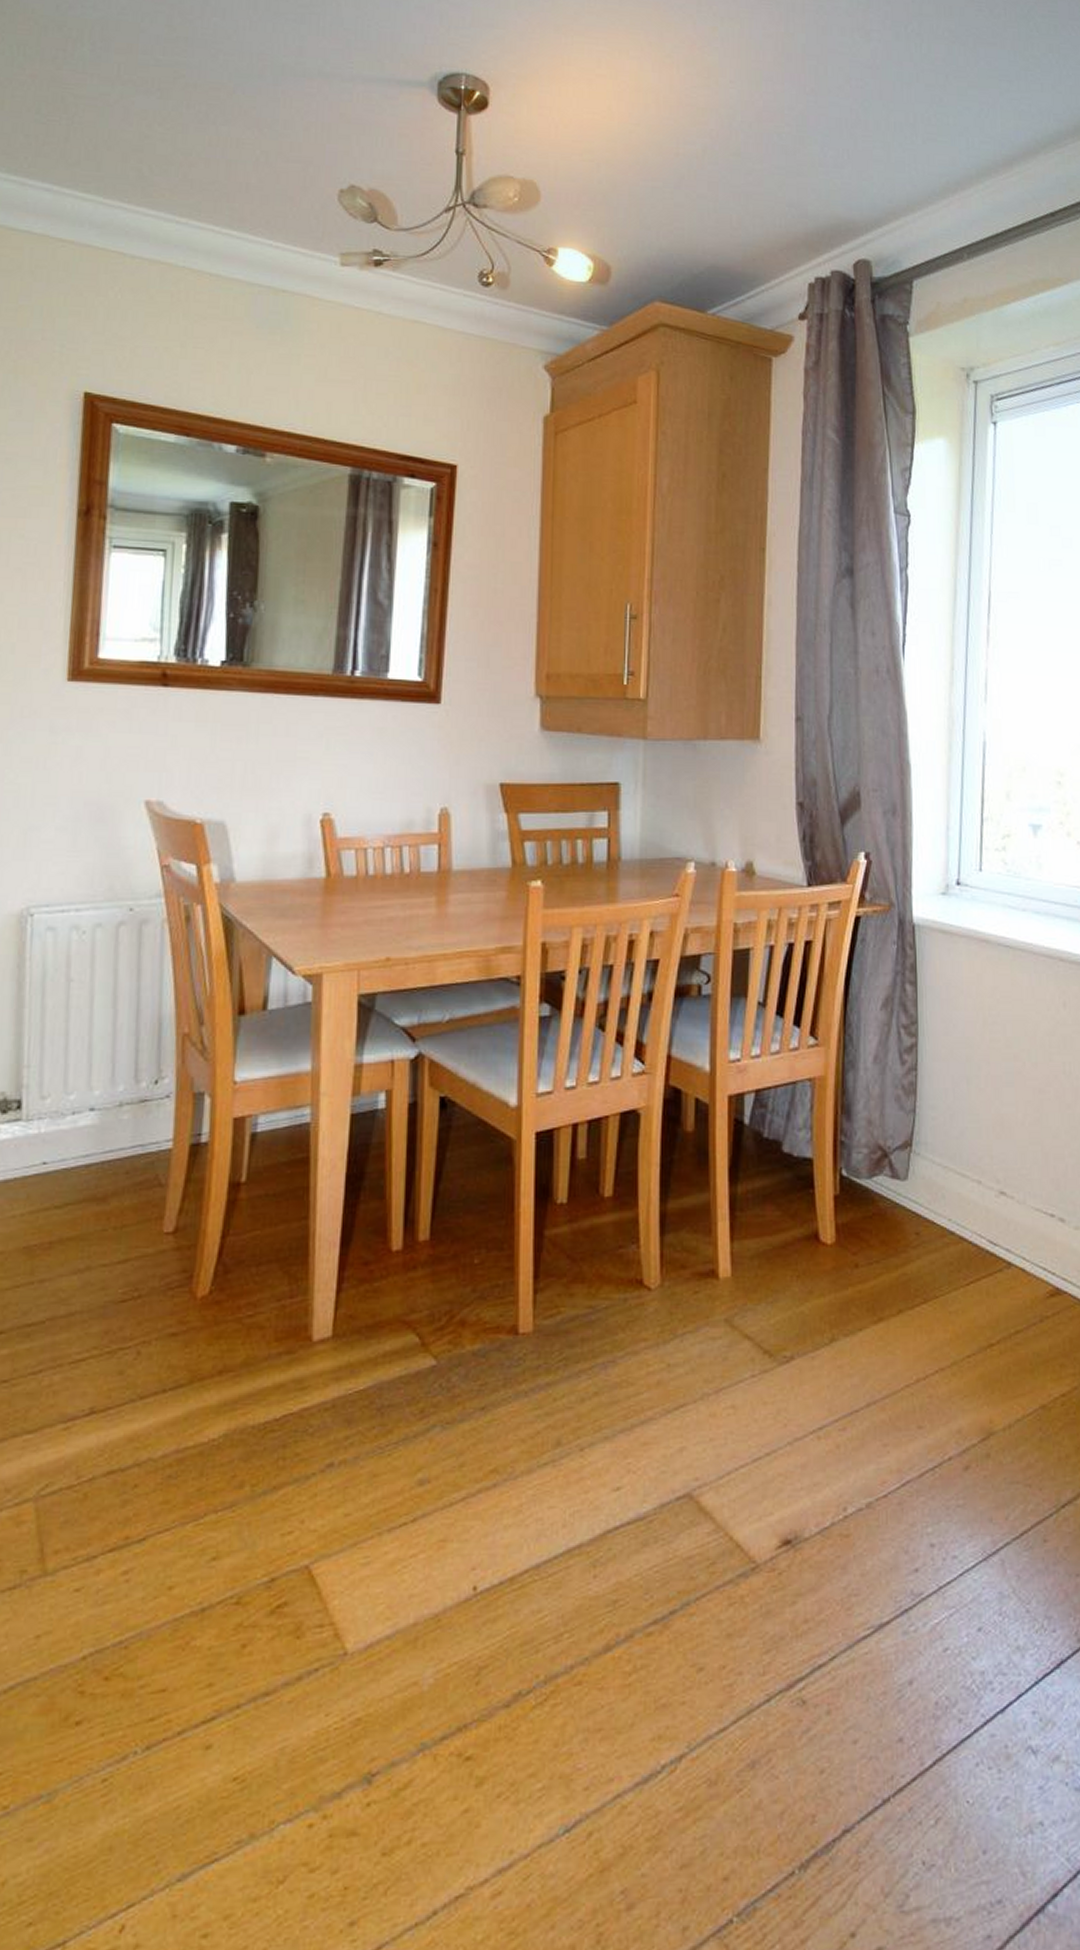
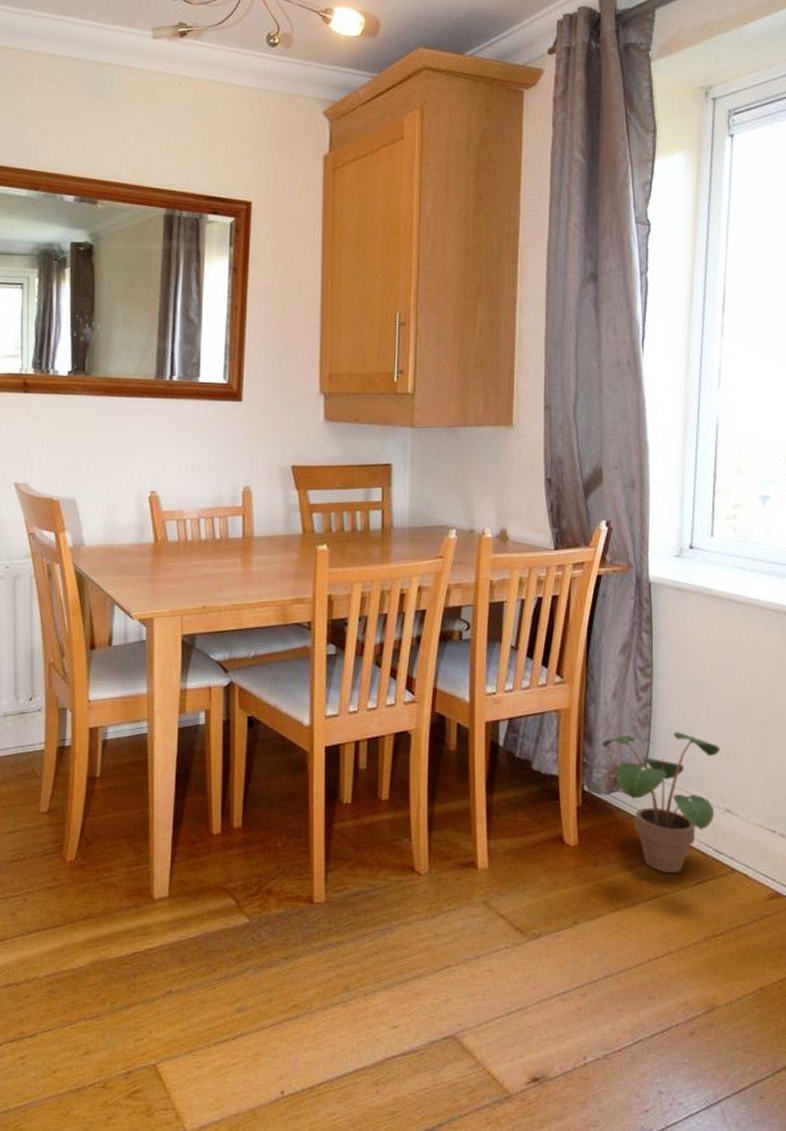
potted plant: none [863,1101,993,1271] -> present [602,732,721,873]

